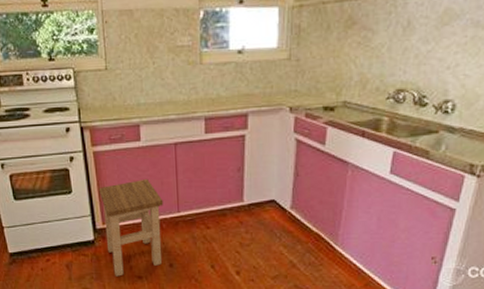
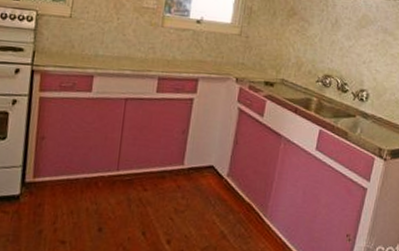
stool: present [98,178,164,277] -> none [33,131,104,240]

